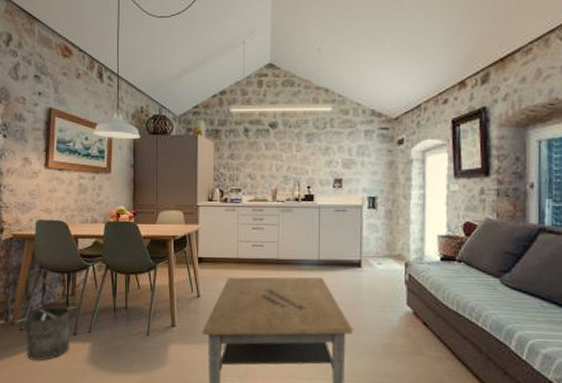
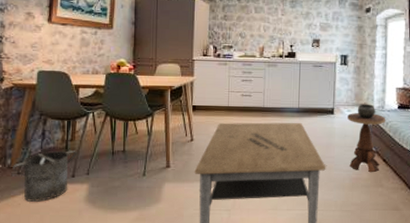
side table: none [378,255,425,337] -> present [347,104,385,172]

